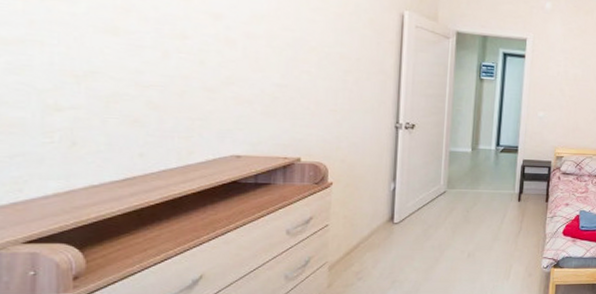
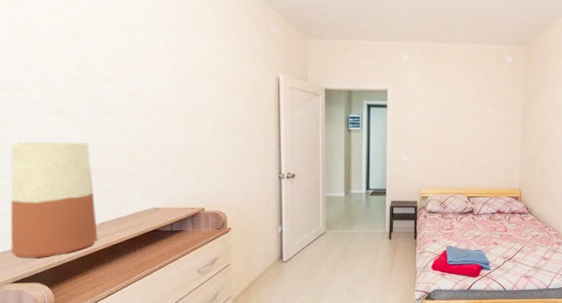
vase: none [26,63,155,212] -> present [10,141,98,259]

